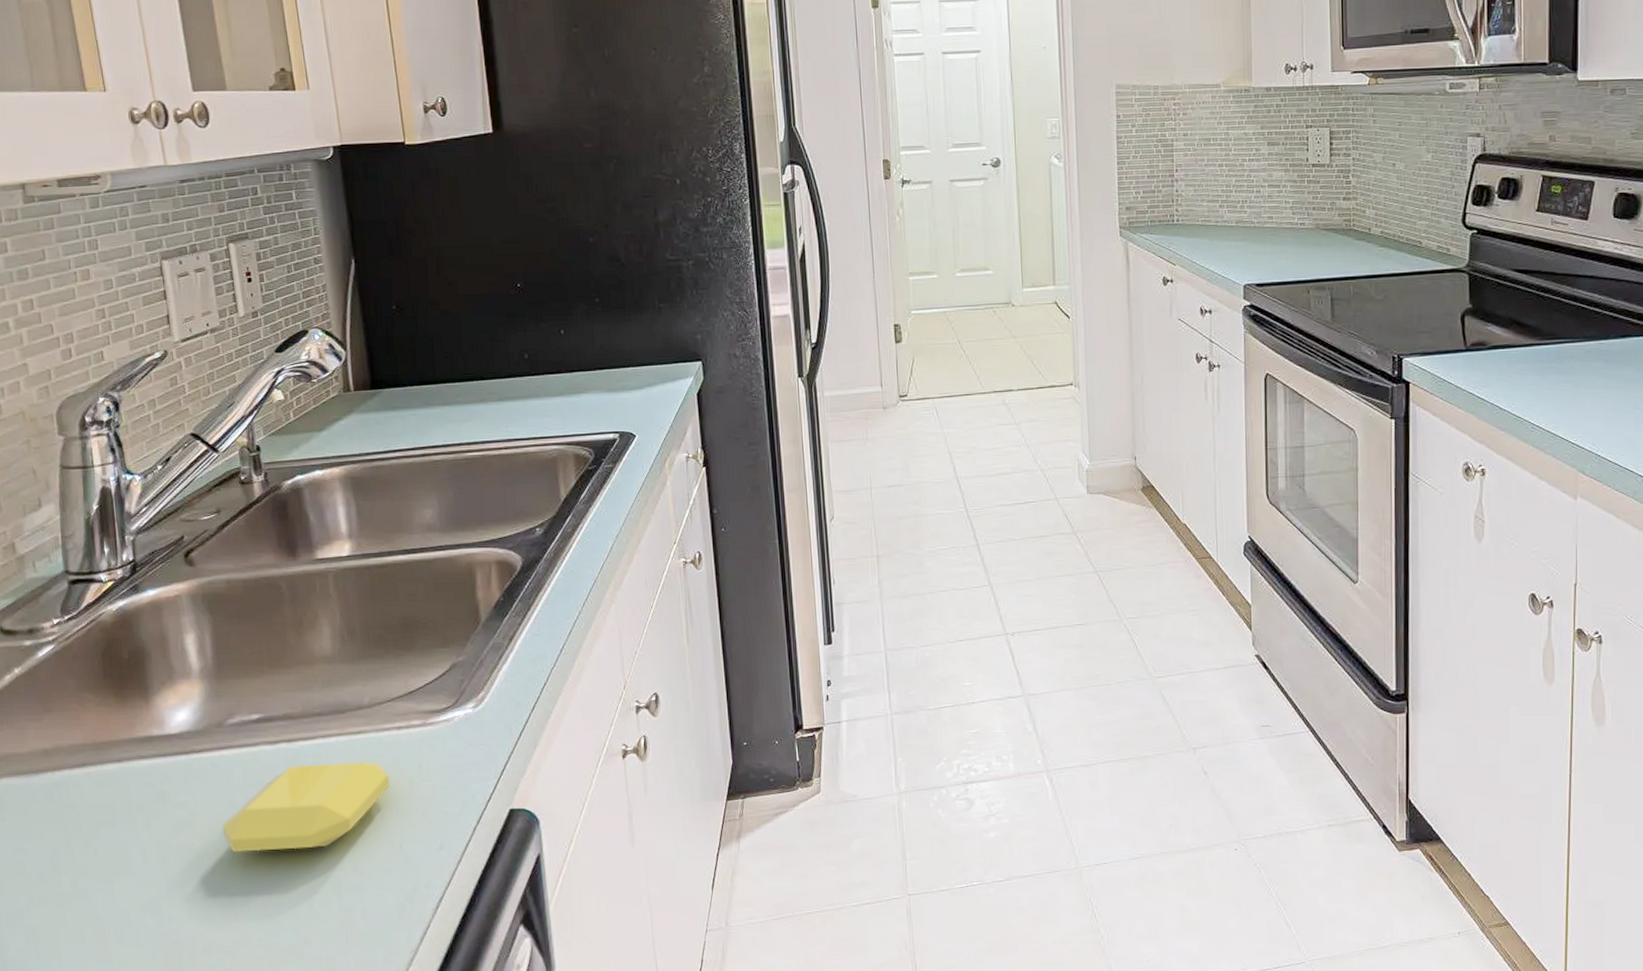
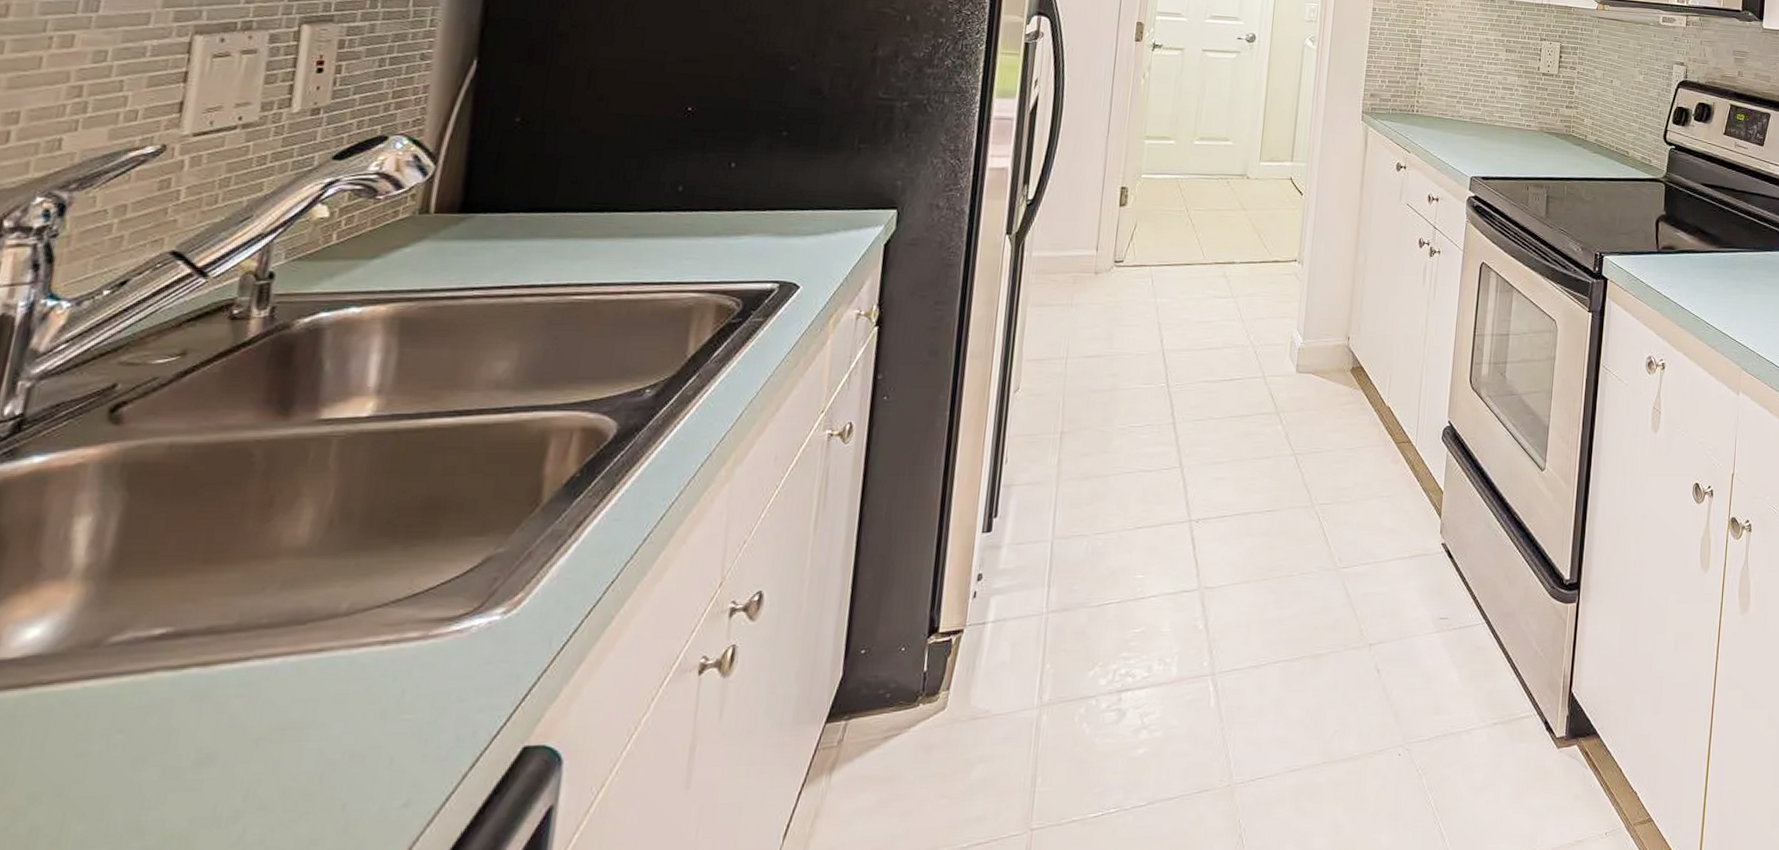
soap bar: present [222,762,390,853] -> none [52,690,352,830]

